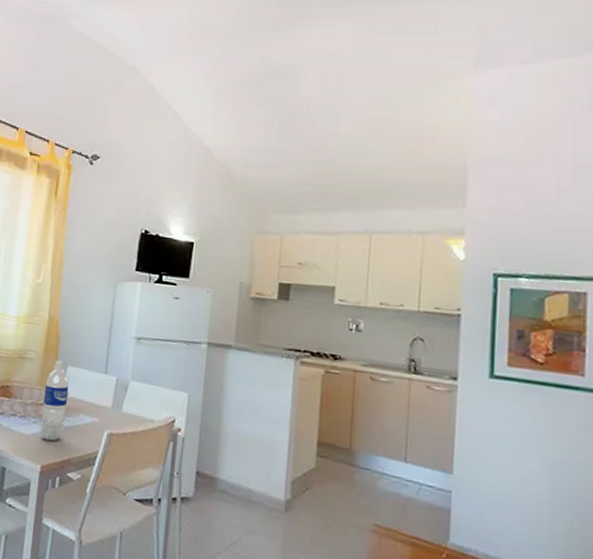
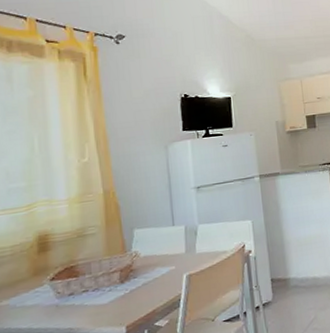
water bottle: present [40,360,69,442] -> none [113,226,143,303]

